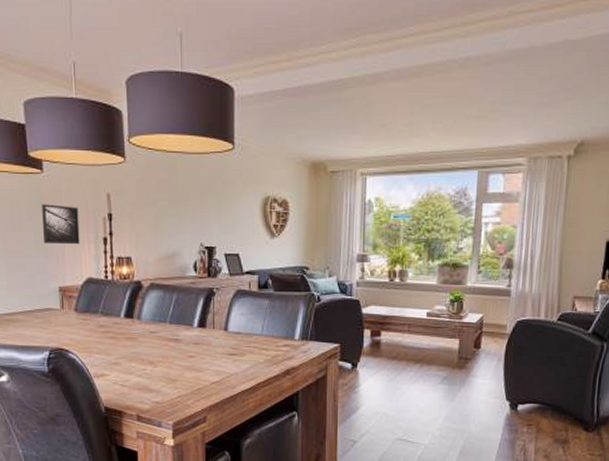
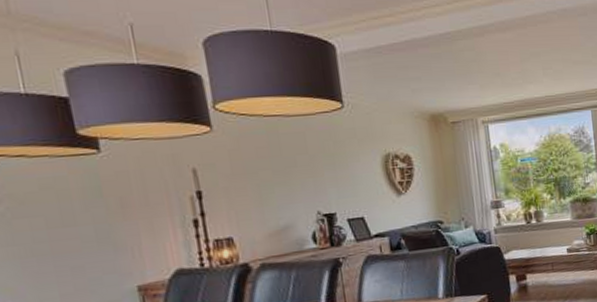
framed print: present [42,204,80,245] -> none [102,188,162,237]

